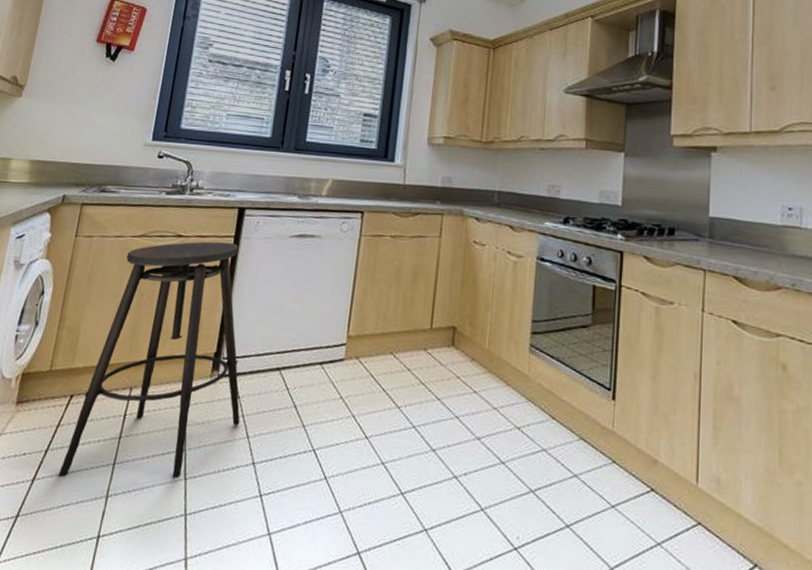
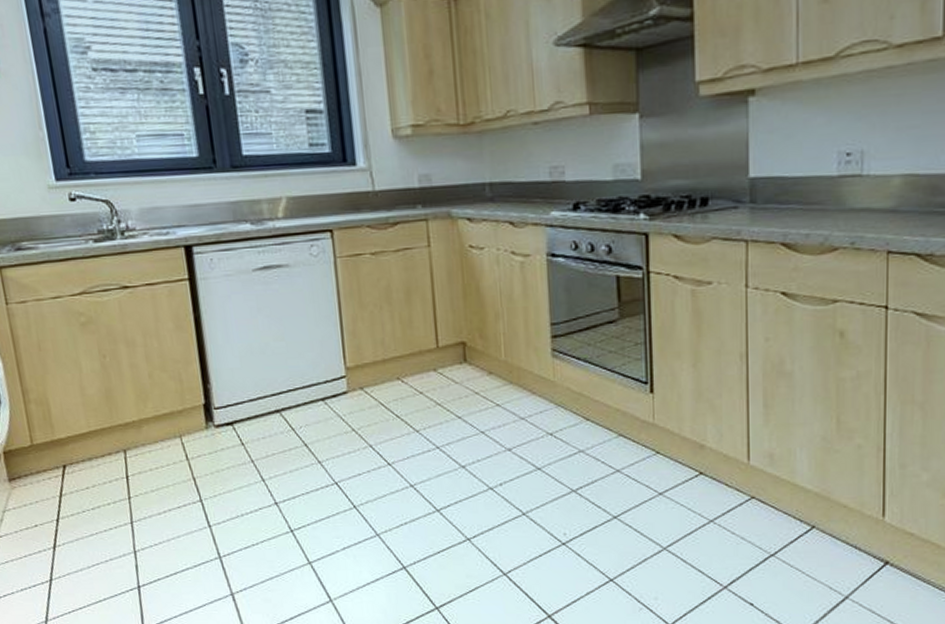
stool: present [58,241,240,477] -> none [72,286,251,541]

